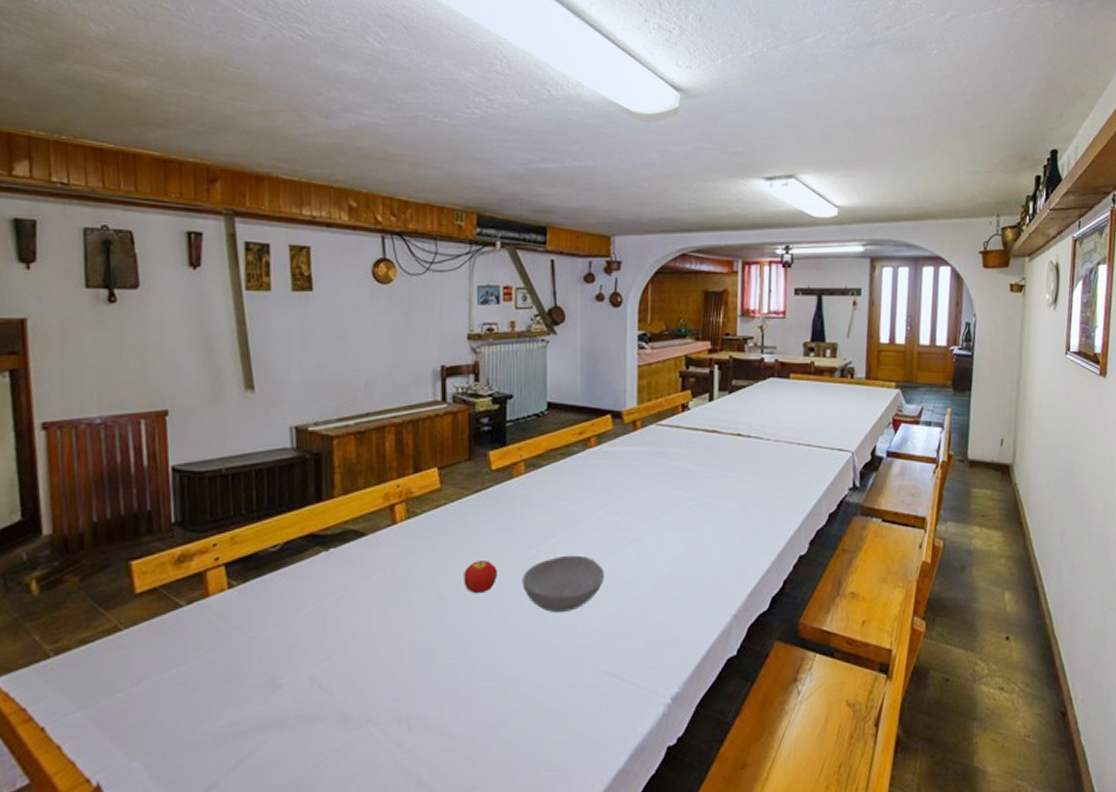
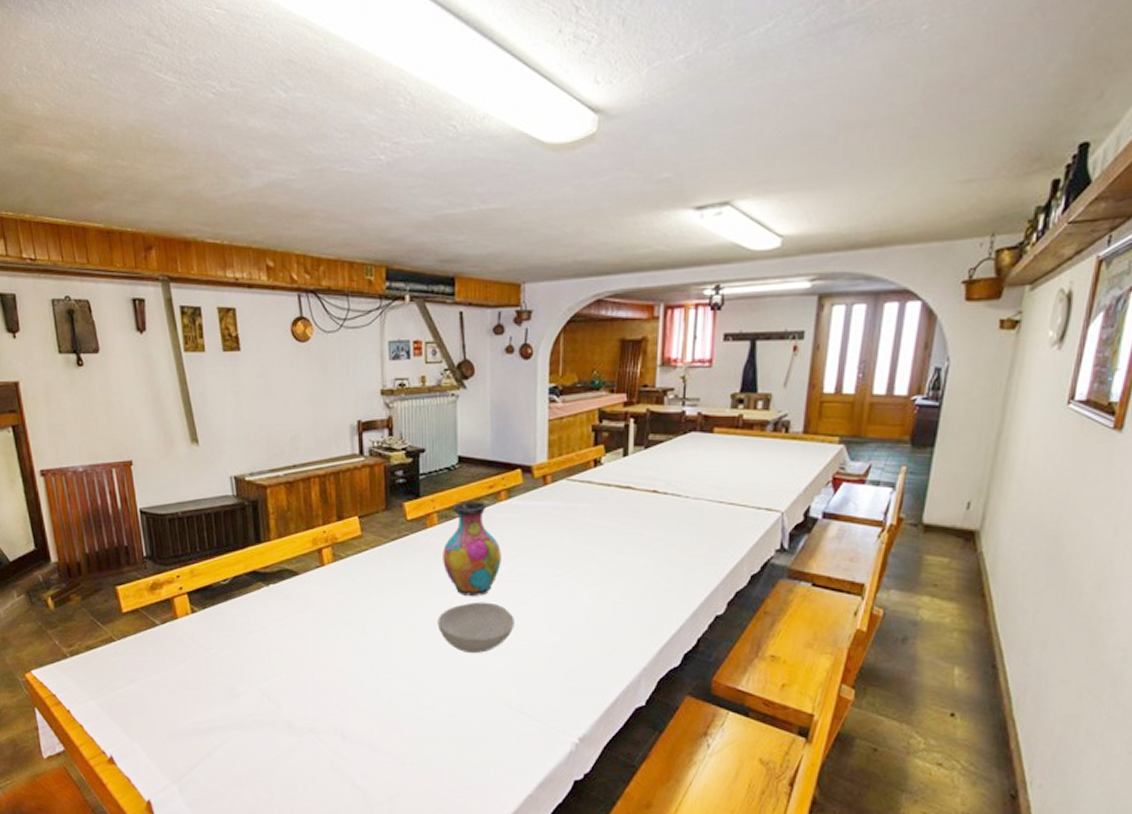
fruit: present [464,560,497,594] -> none [385,602,415,632]
vase: none [529,449,591,551] -> present [443,501,501,597]

